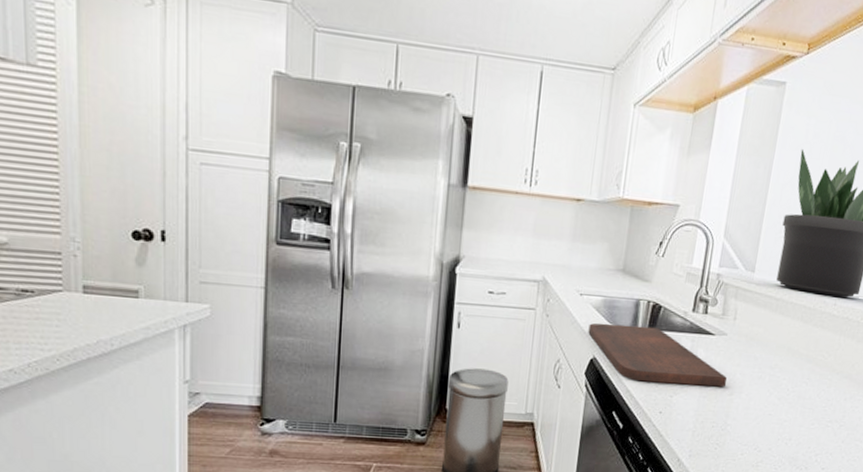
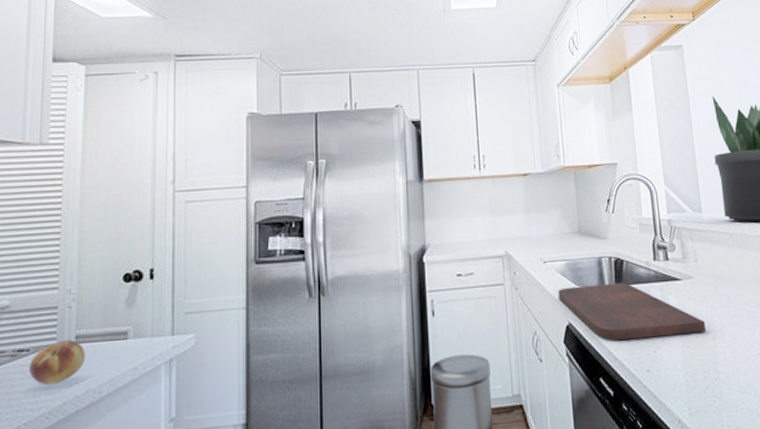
fruit: none [36,288,96,330] -> present [29,340,86,386]

